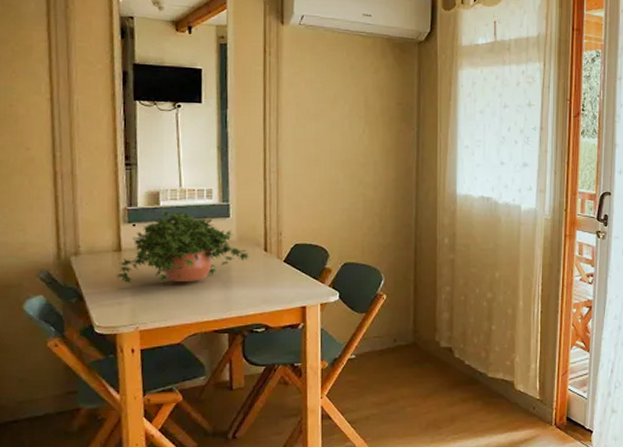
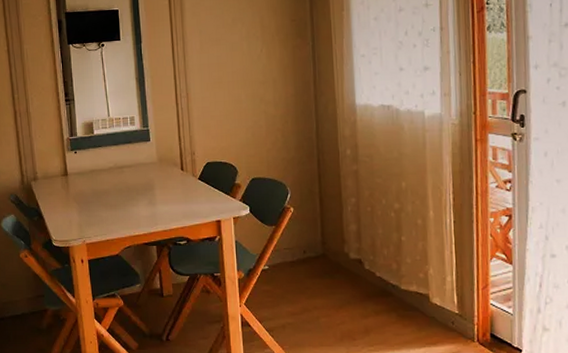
potted plant: present [115,209,250,284] -> none [65,137,169,204]

